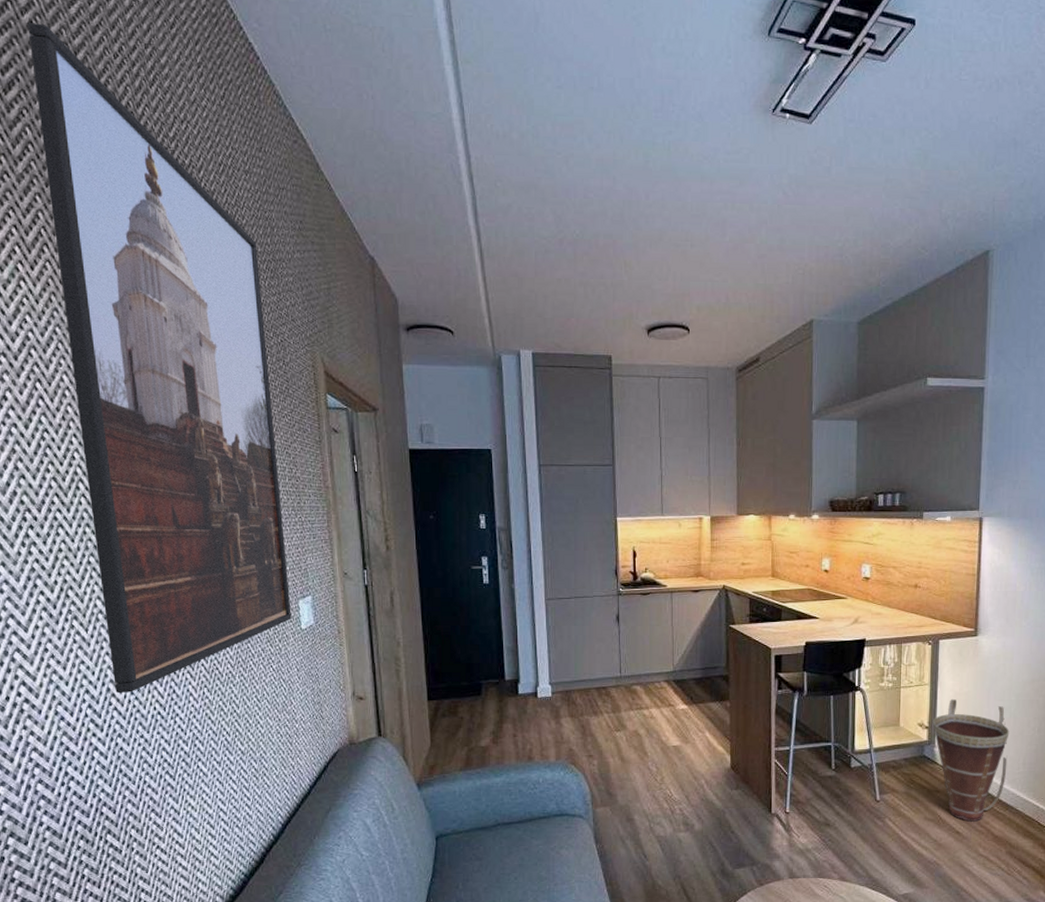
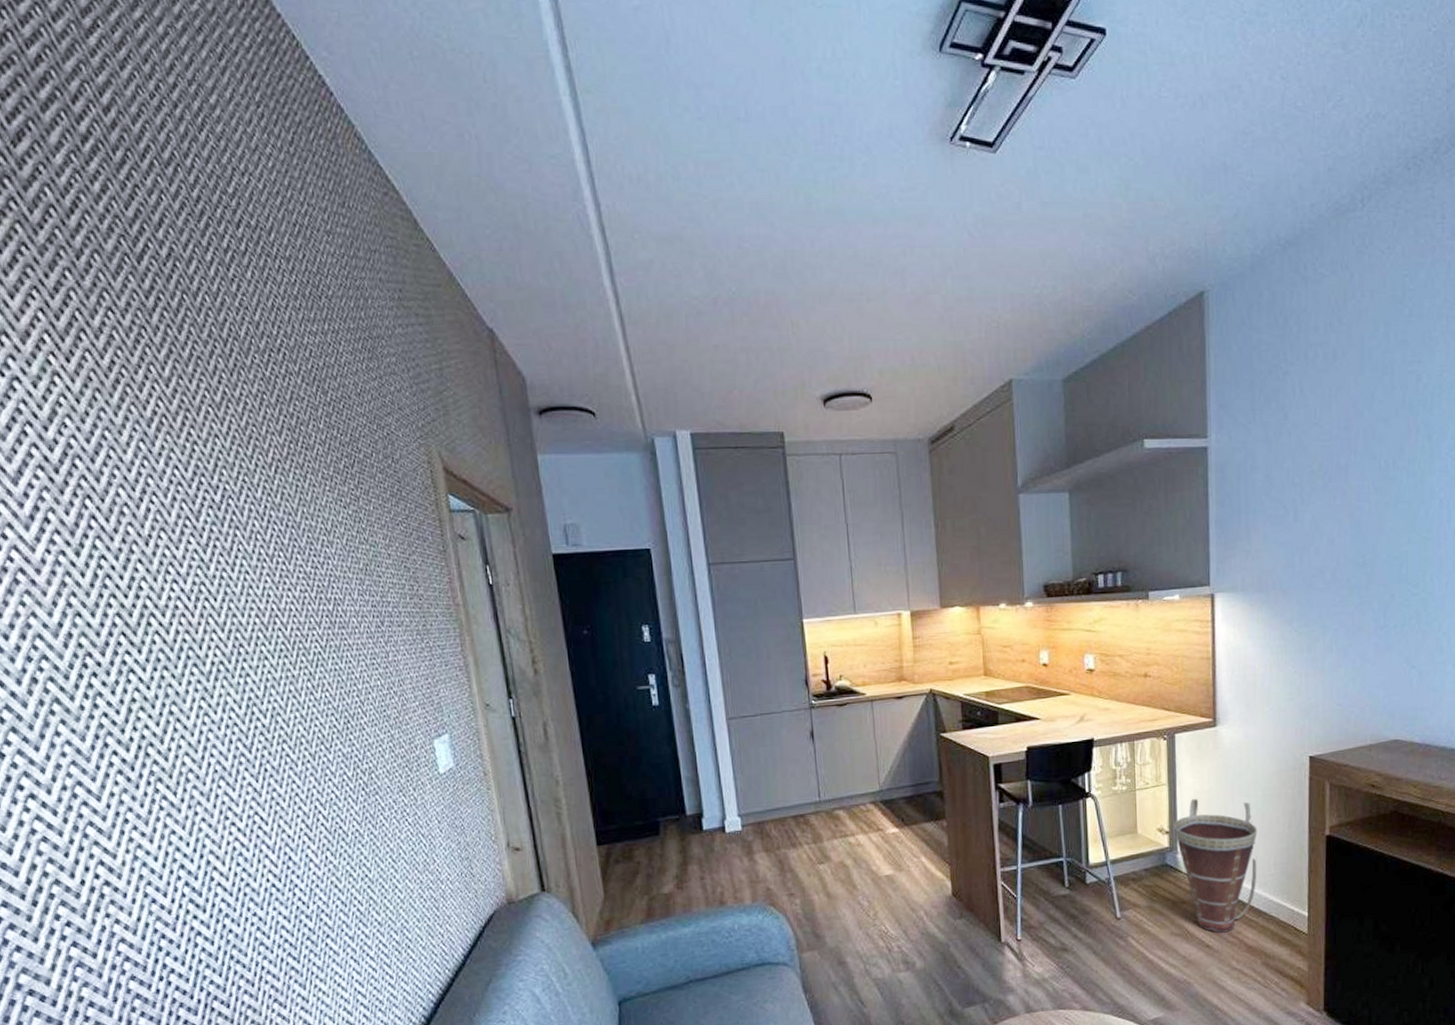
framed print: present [27,23,292,694] -> none [35,57,427,866]

